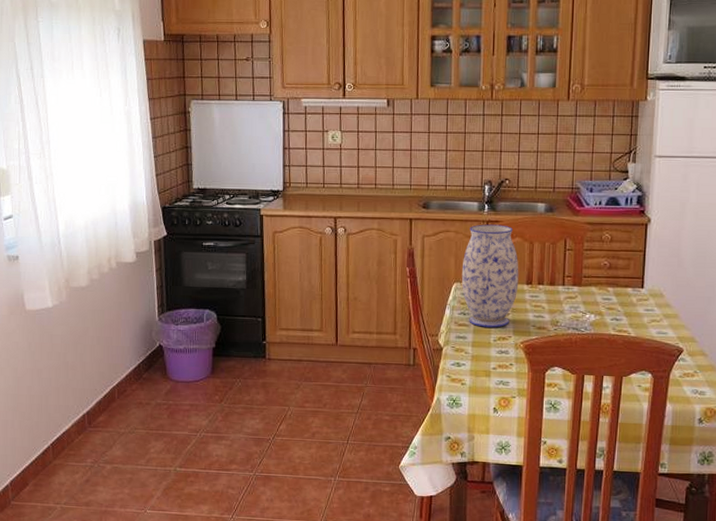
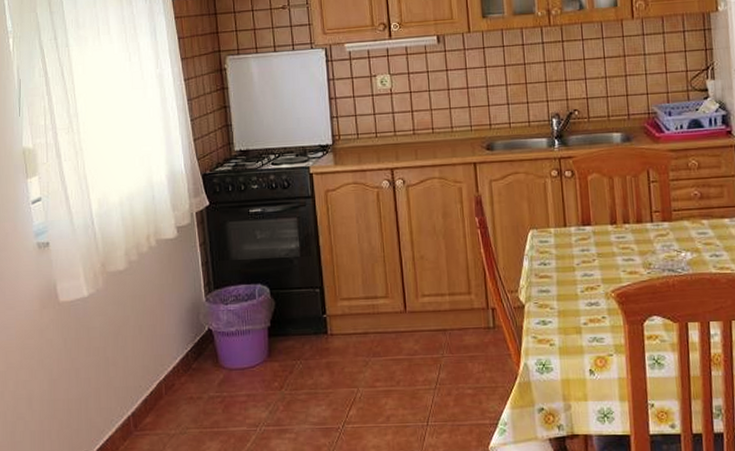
vase: present [461,224,519,328] -> none [536,160,602,278]

